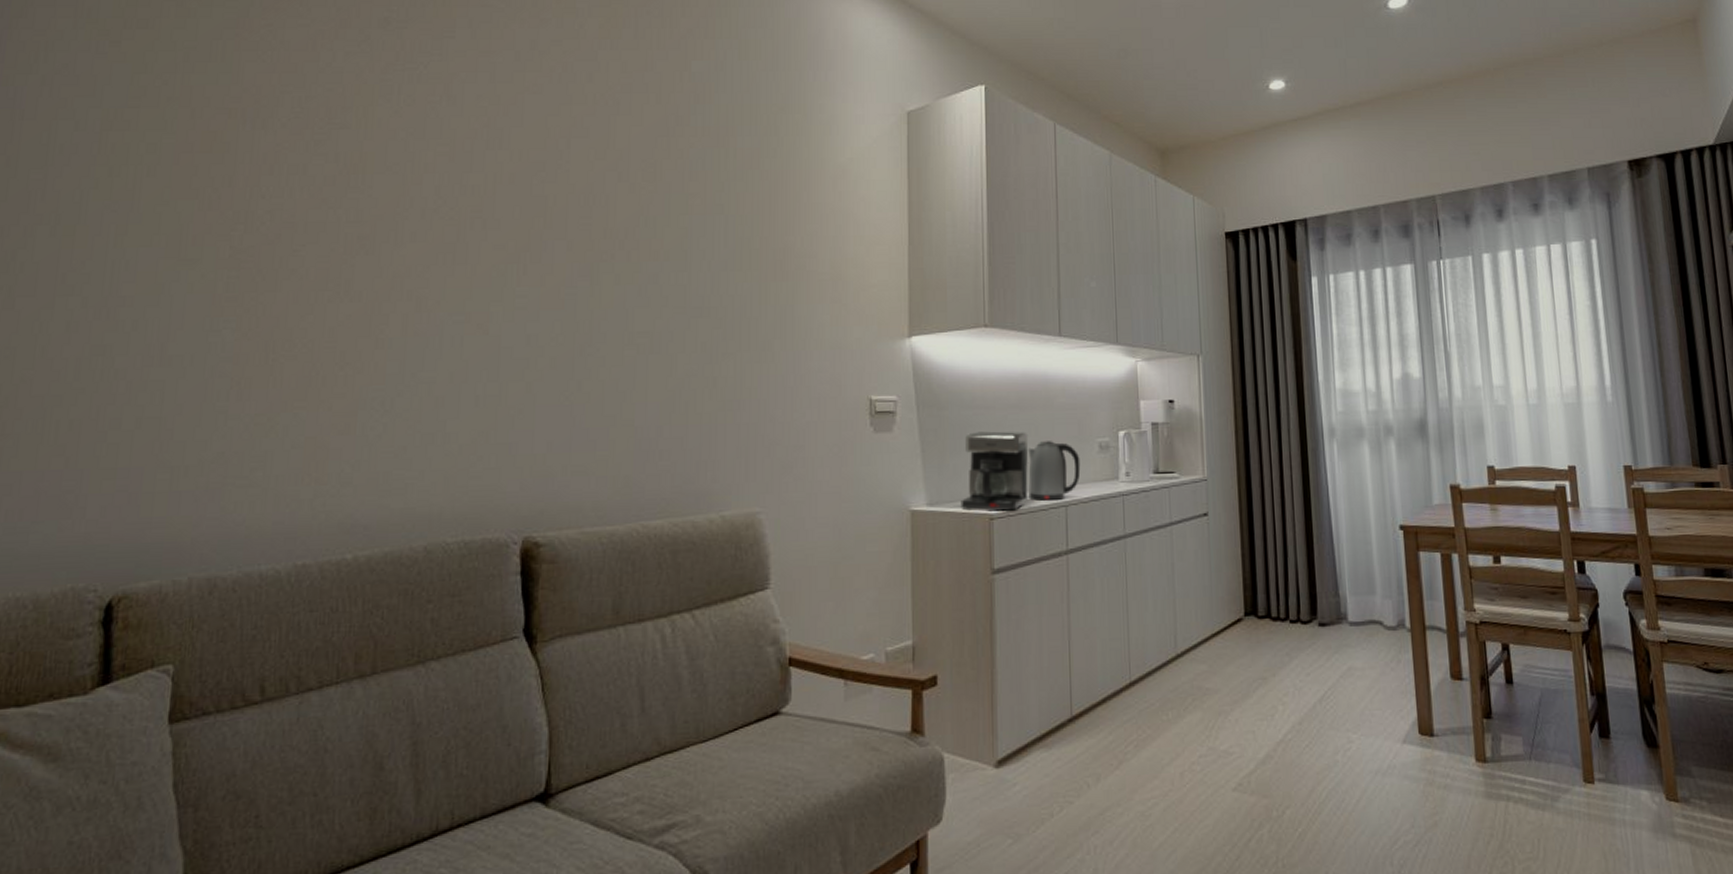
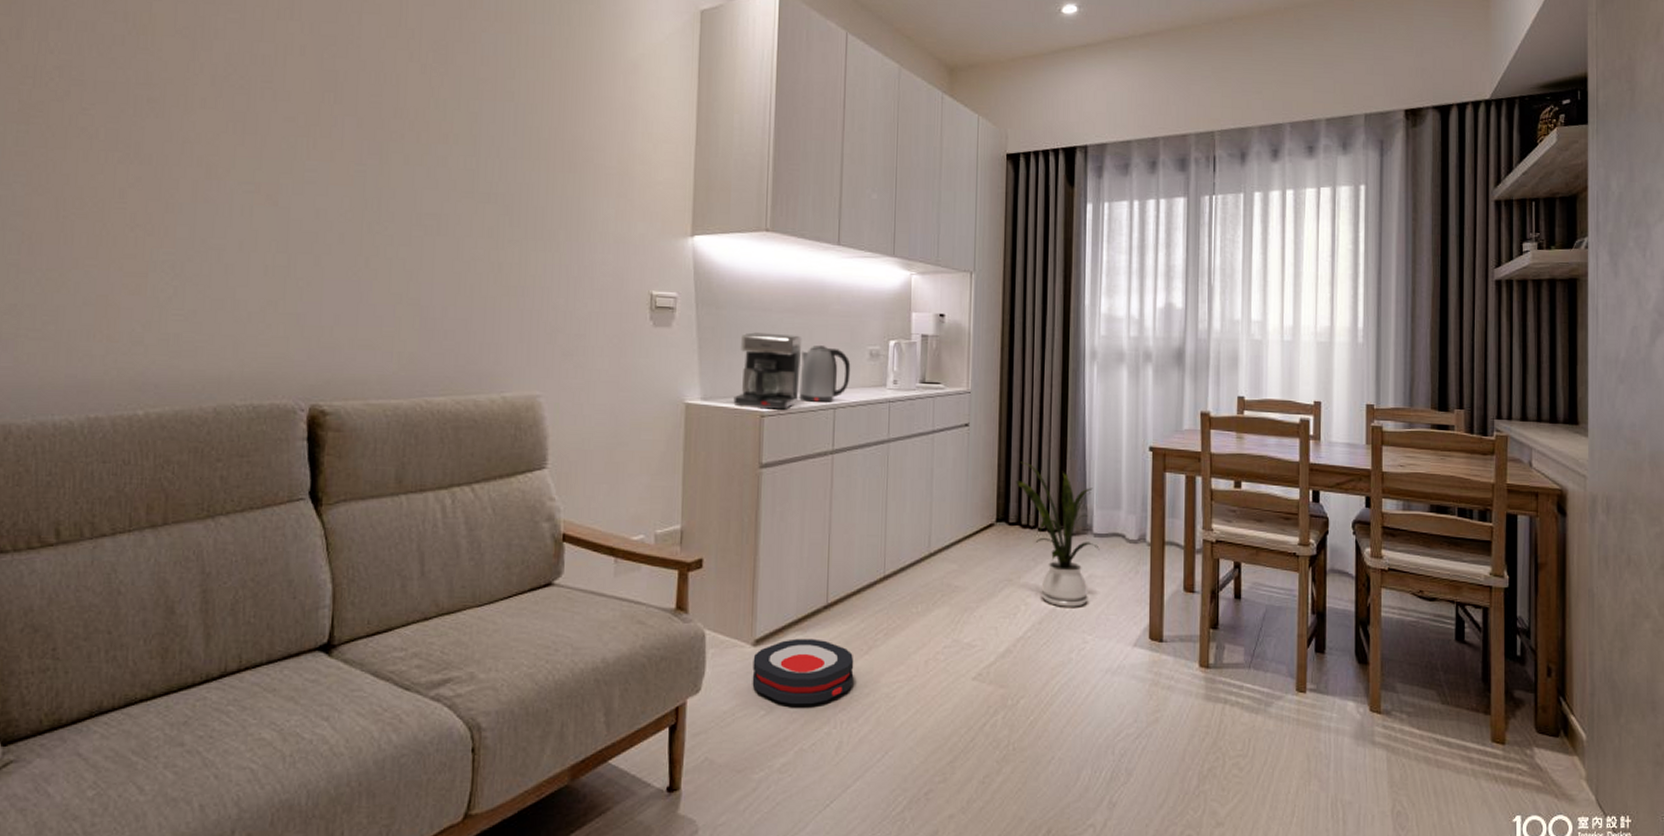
robot vacuum: none [996,755,1105,831] -> present [752,638,854,705]
house plant: none [1261,549,1357,705] -> present [1015,461,1100,607]

